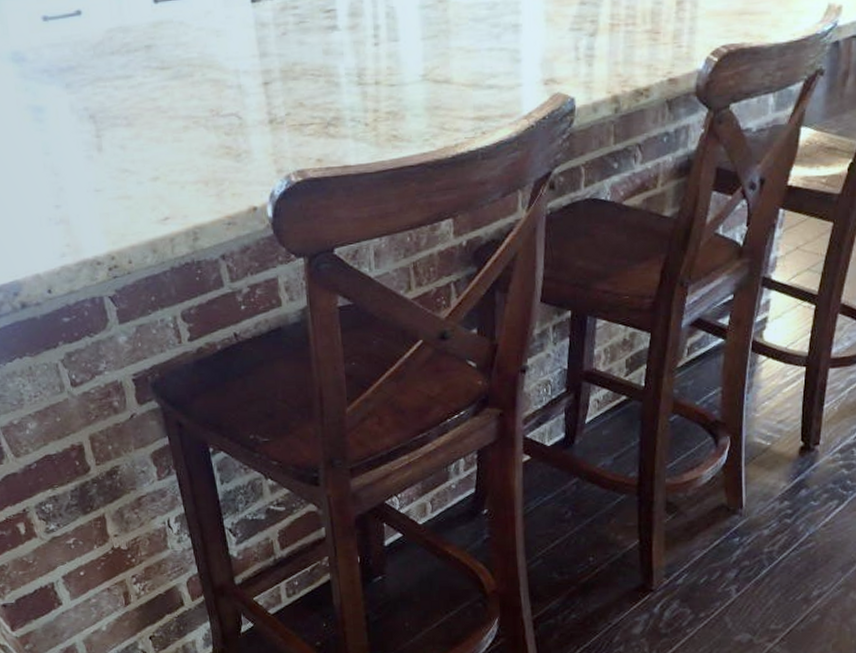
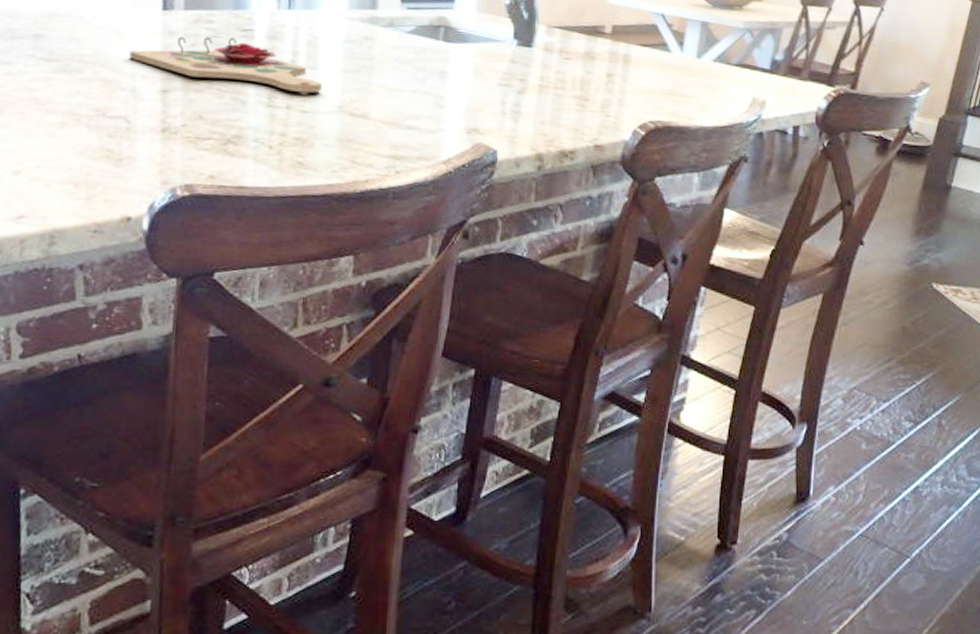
cutting board: none [229,20,405,67] -> present [129,36,322,93]

